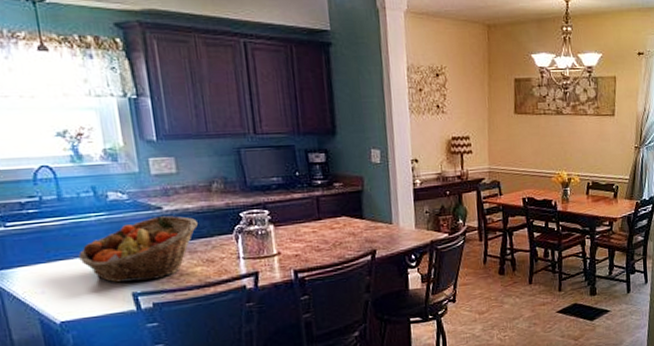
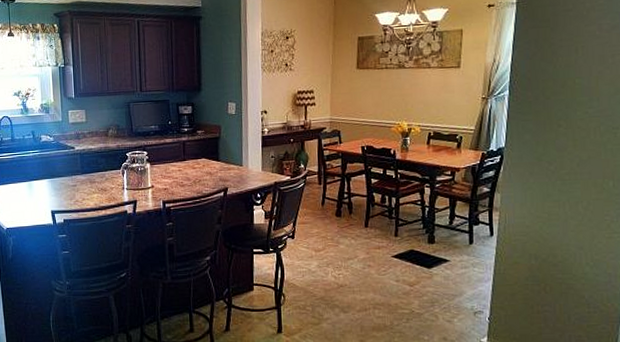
fruit basket: present [78,216,198,283] -> none [21,154,97,203]

